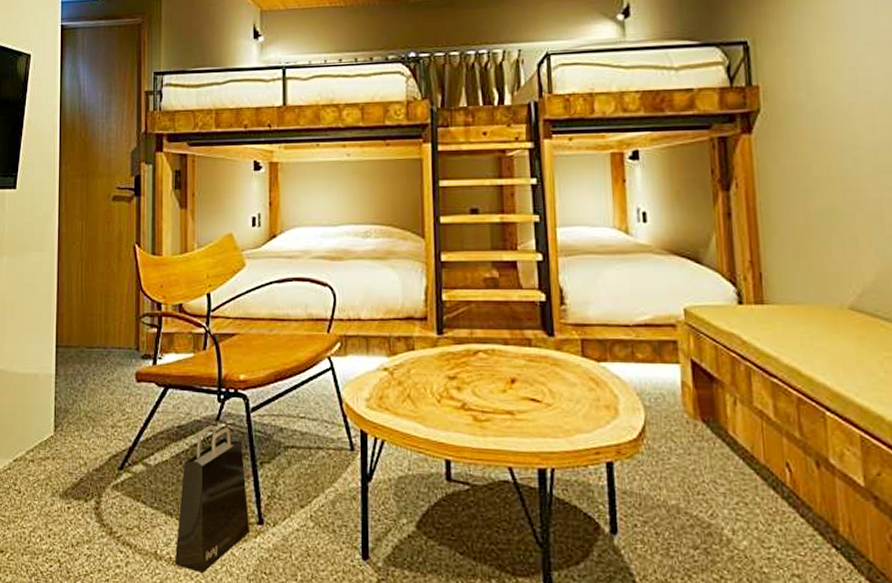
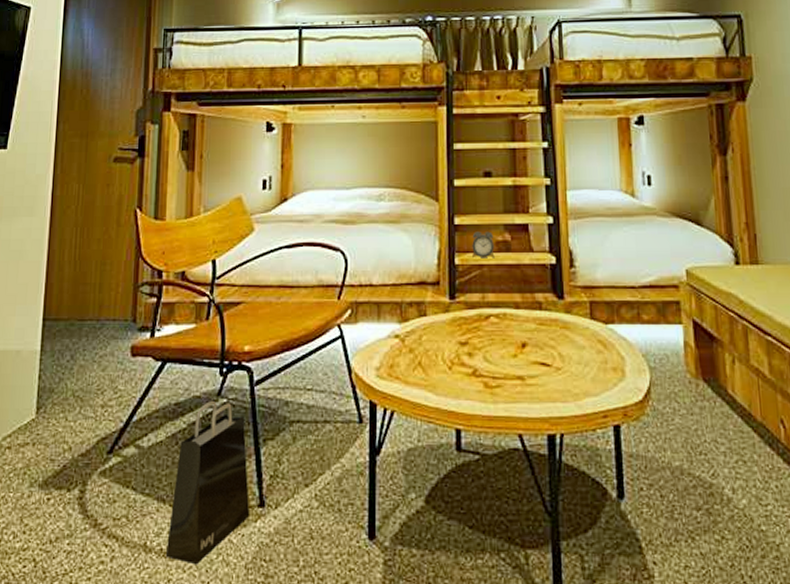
alarm clock: none [459,268,483,295] -> present [472,231,495,259]

